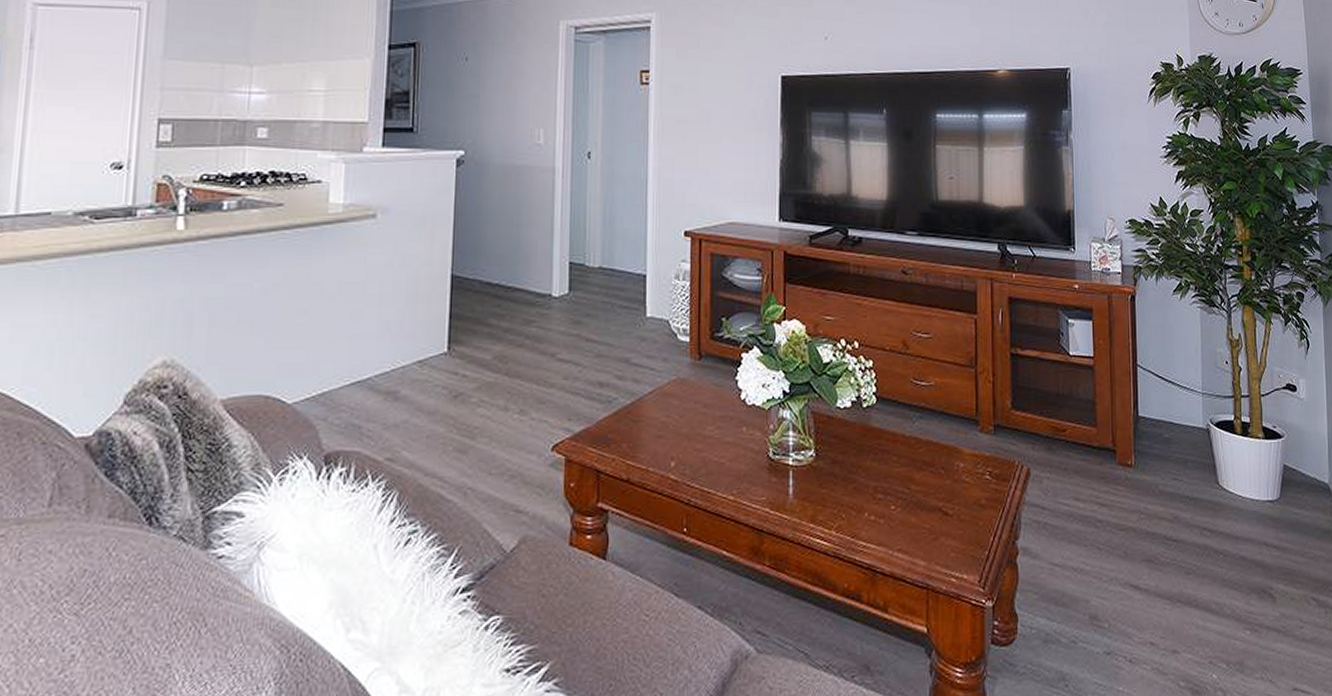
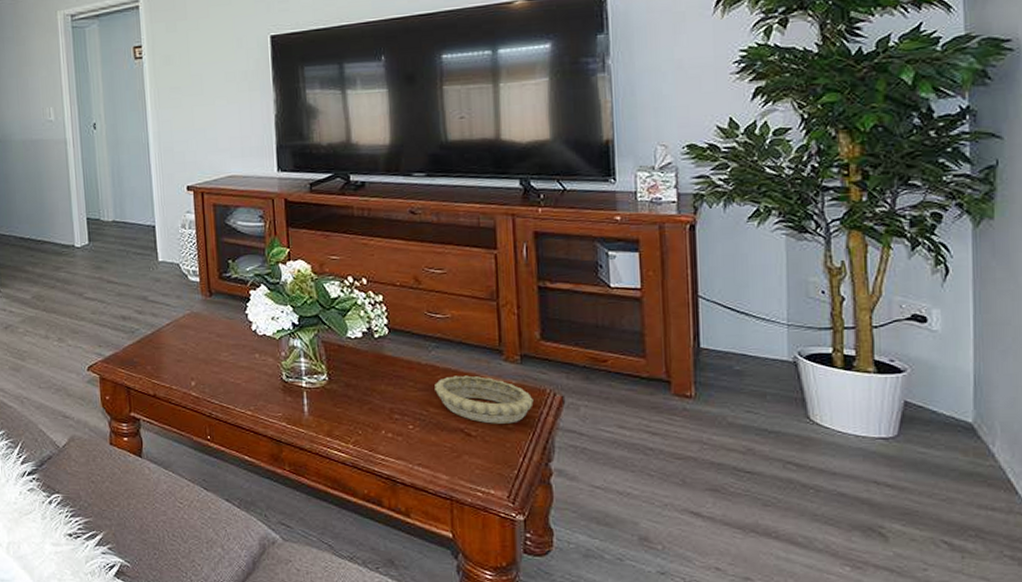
decorative bowl: none [917,448,1004,501] -> present [435,375,534,424]

